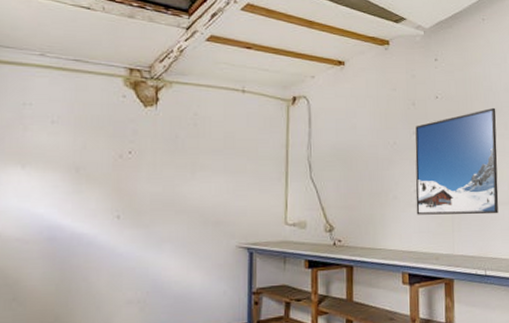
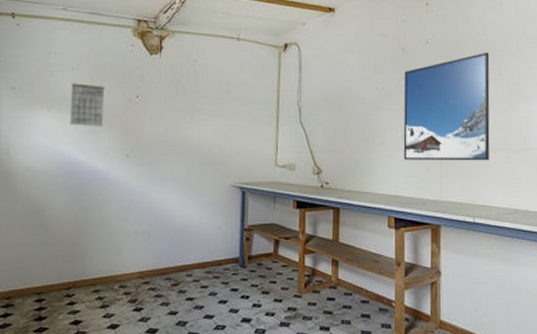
calendar: none [48,137,91,186] -> present [69,83,105,127]

